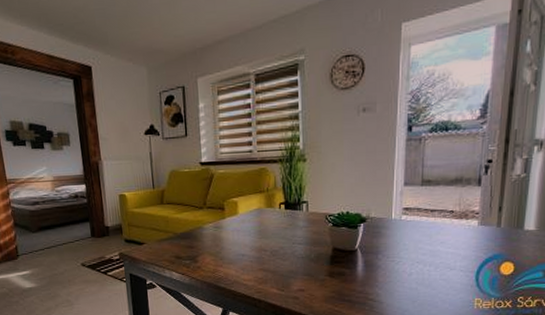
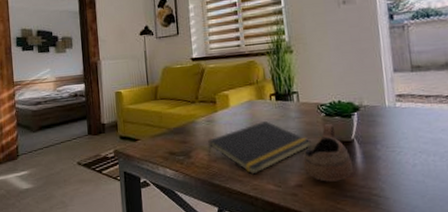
notepad: none [214,228,316,279] -> present [208,120,311,175]
cup: none [306,234,353,287] -> present [302,124,353,182]

